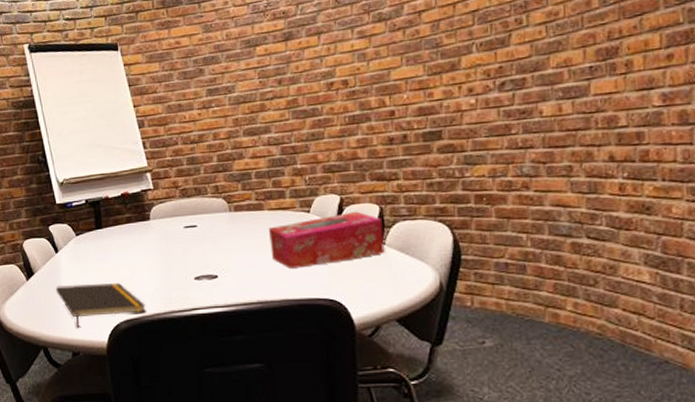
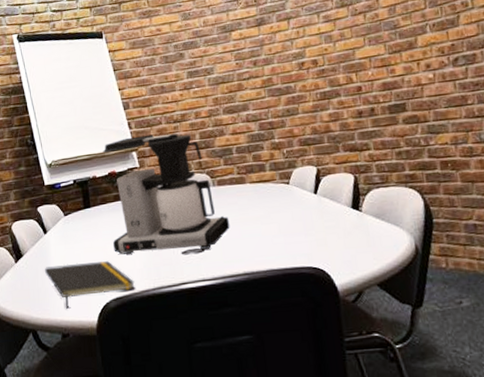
coffee maker: none [116,154,245,277] -> present [102,133,230,254]
tissue box: present [268,211,385,268] -> none [250,181,362,239]

